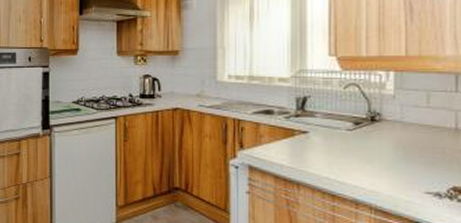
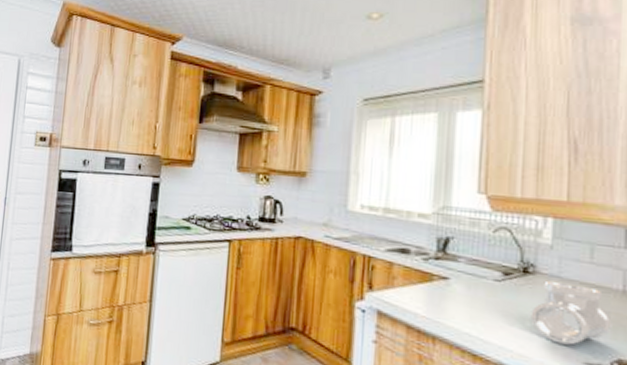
pipe fitting: none [379,126,447,179] -> present [530,280,612,345]

